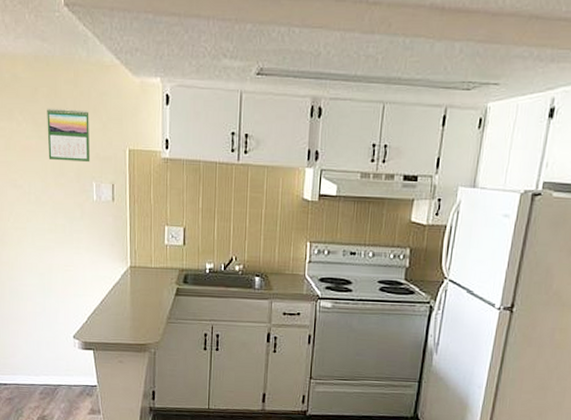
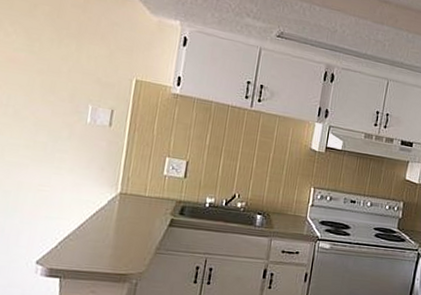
calendar: present [47,108,90,163] -> none [38,25,96,85]

